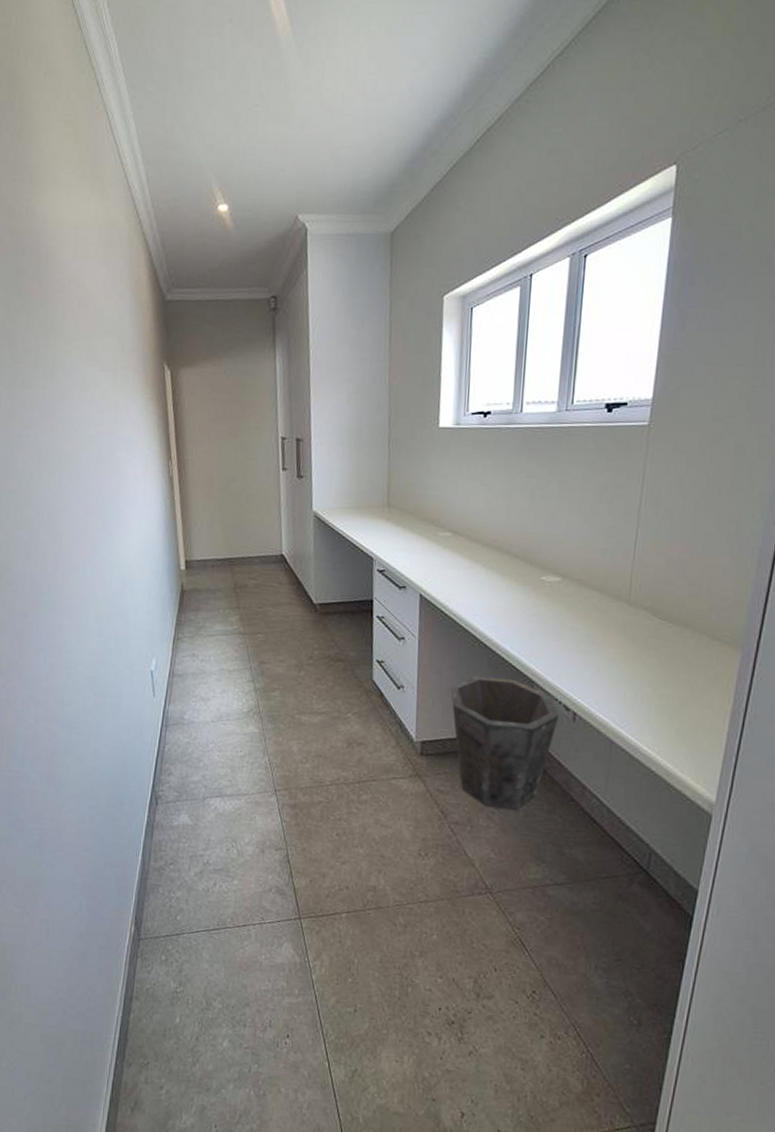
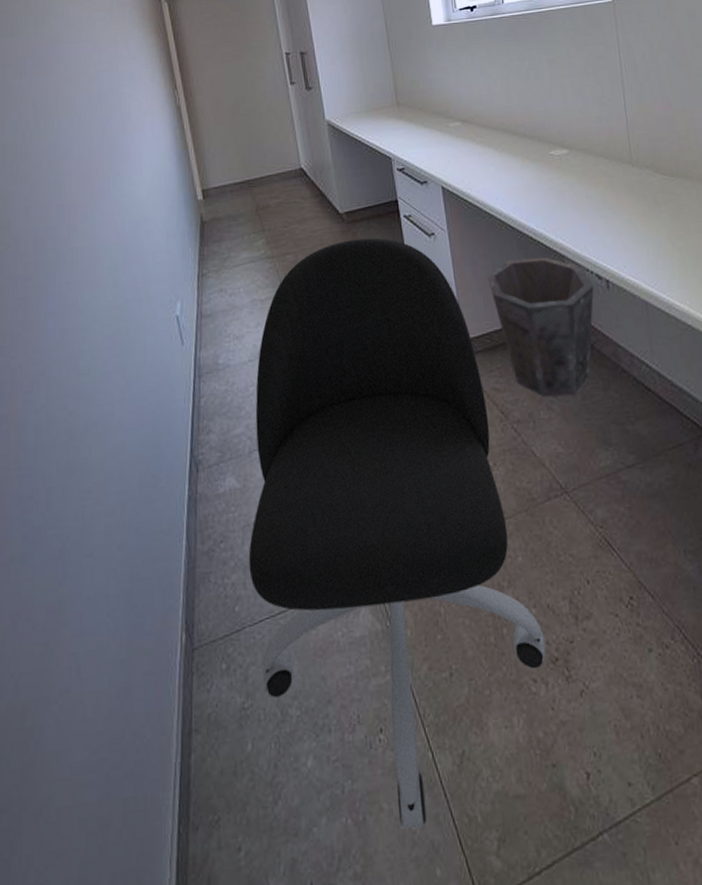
office chair: none [192,630,445,1113] -> present [248,238,546,831]

